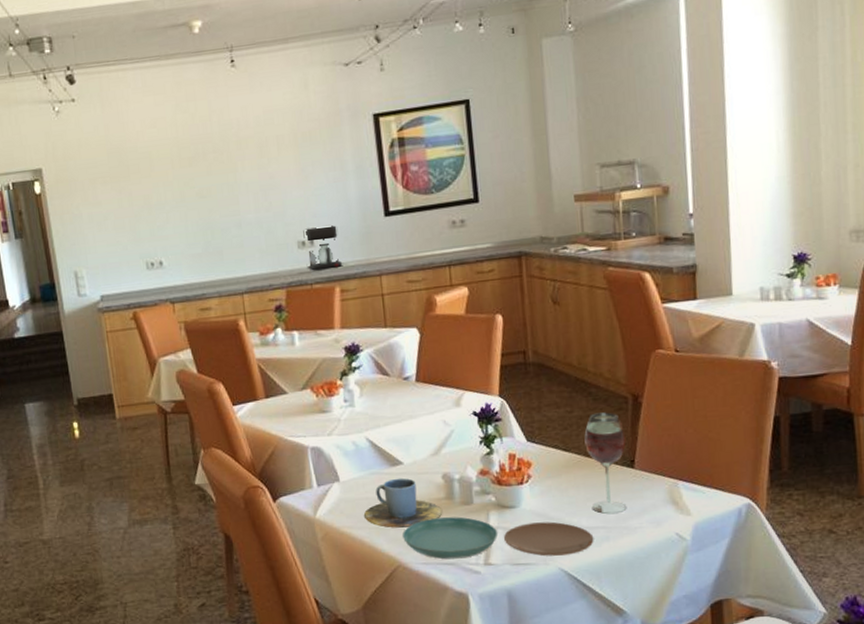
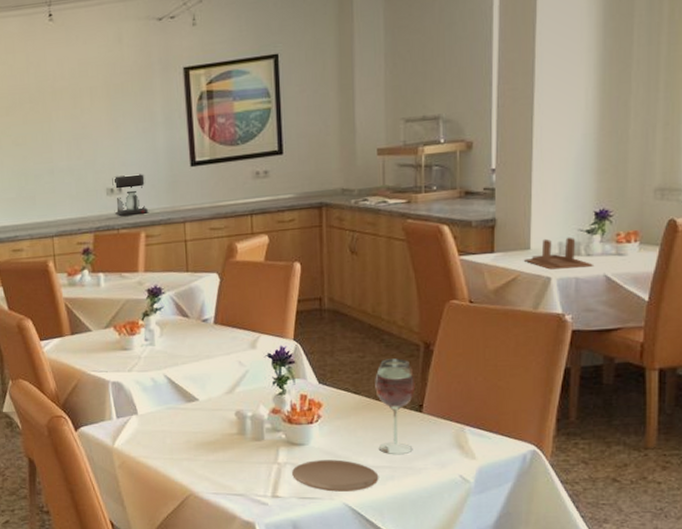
cup: present [364,477,442,528] -> none [160,413,233,459]
saucer: present [402,517,498,560] -> none [195,451,287,491]
napkin holder: none [727,281,795,316] -> present [525,237,593,270]

